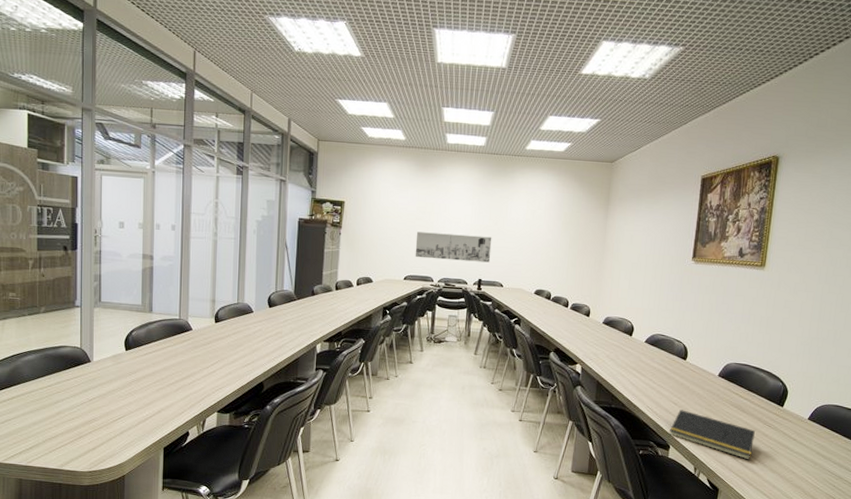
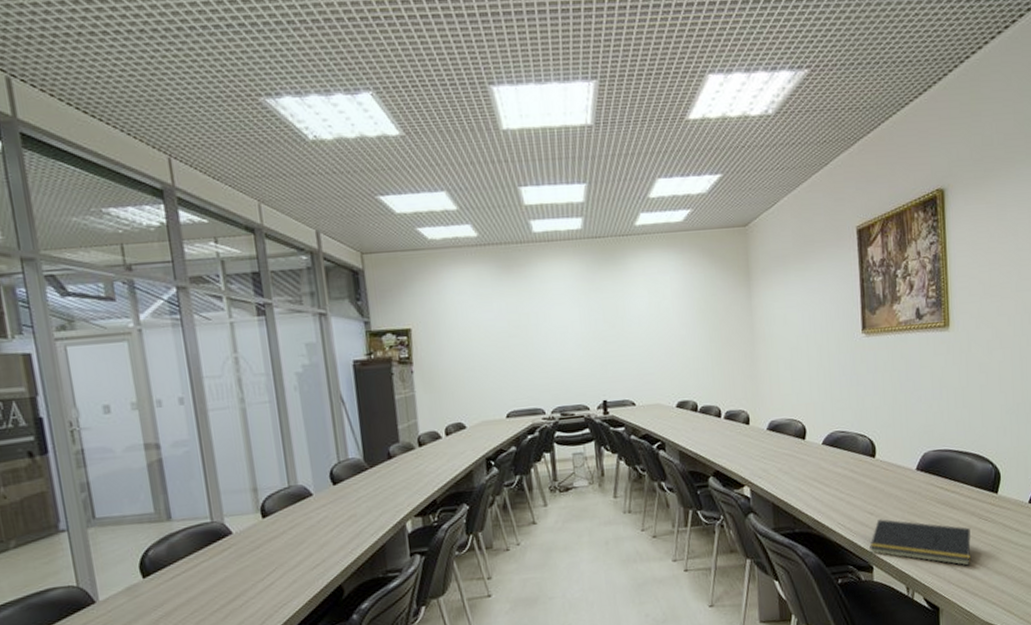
wall art: present [415,232,492,263] -> none [512,344,614,387]

